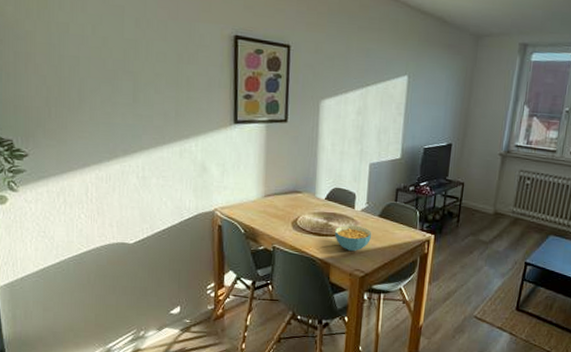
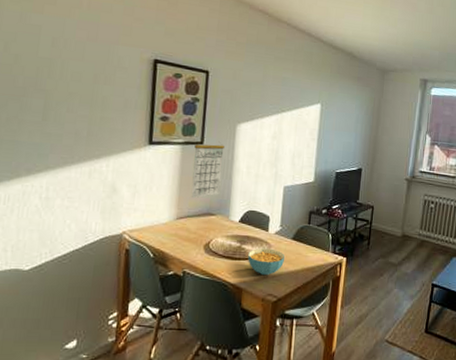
calendar: none [277,116,308,176] -> present [191,138,224,198]

